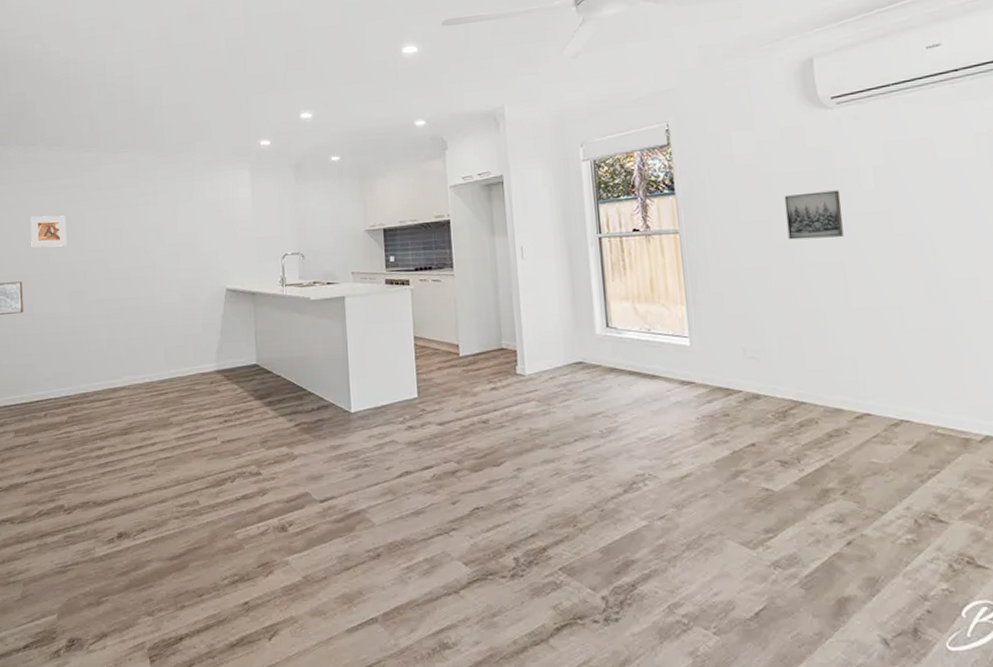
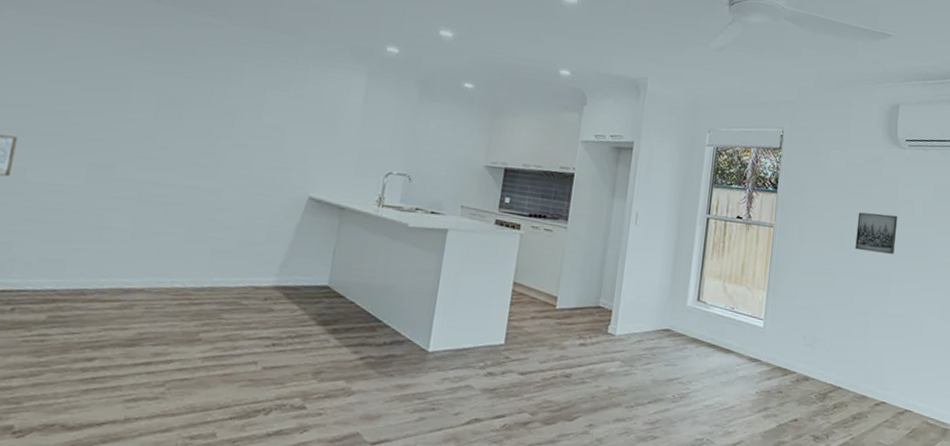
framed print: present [30,215,67,248] -> none [43,59,106,107]

